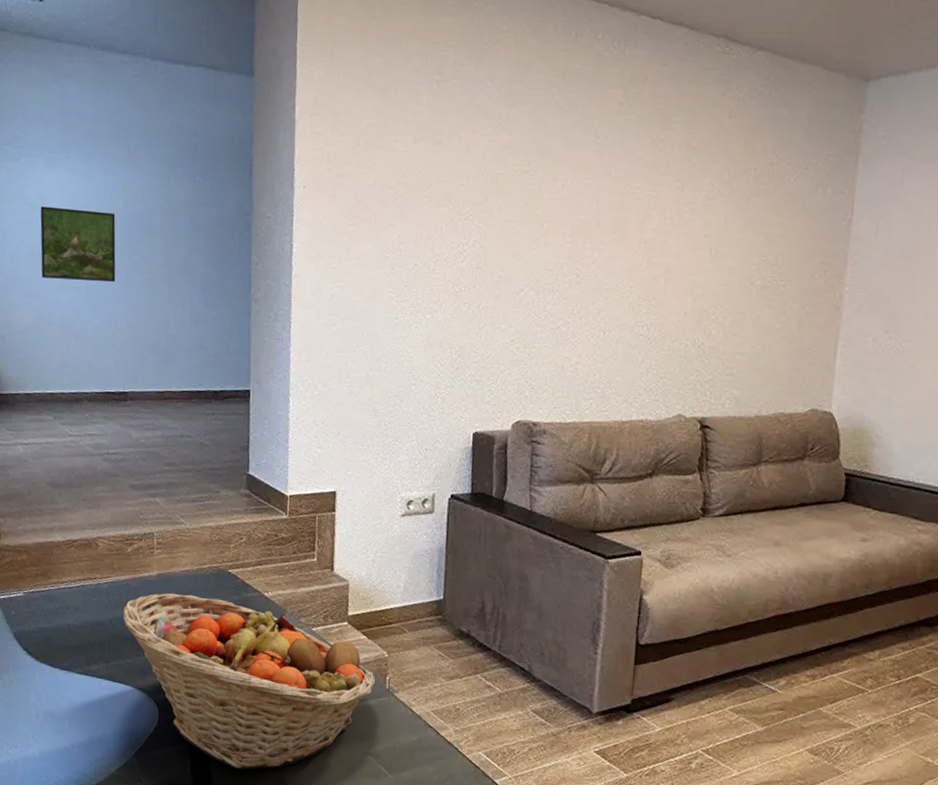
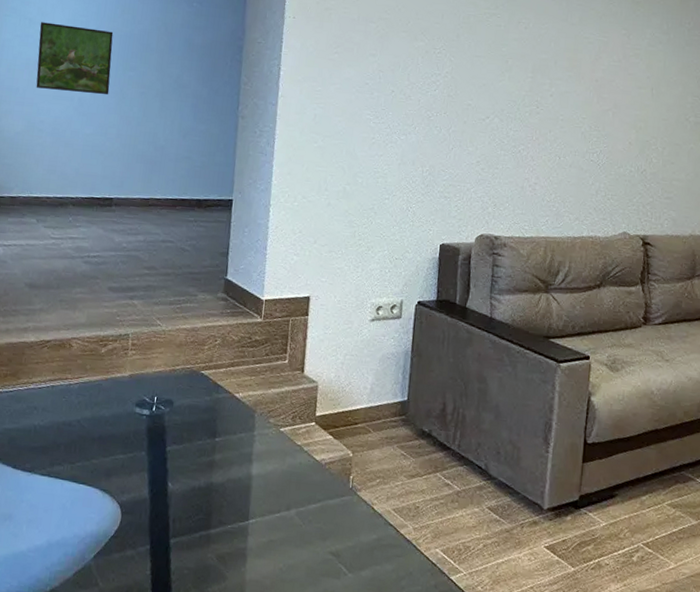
fruit basket: present [122,593,376,770] -> none [91,393,340,571]

